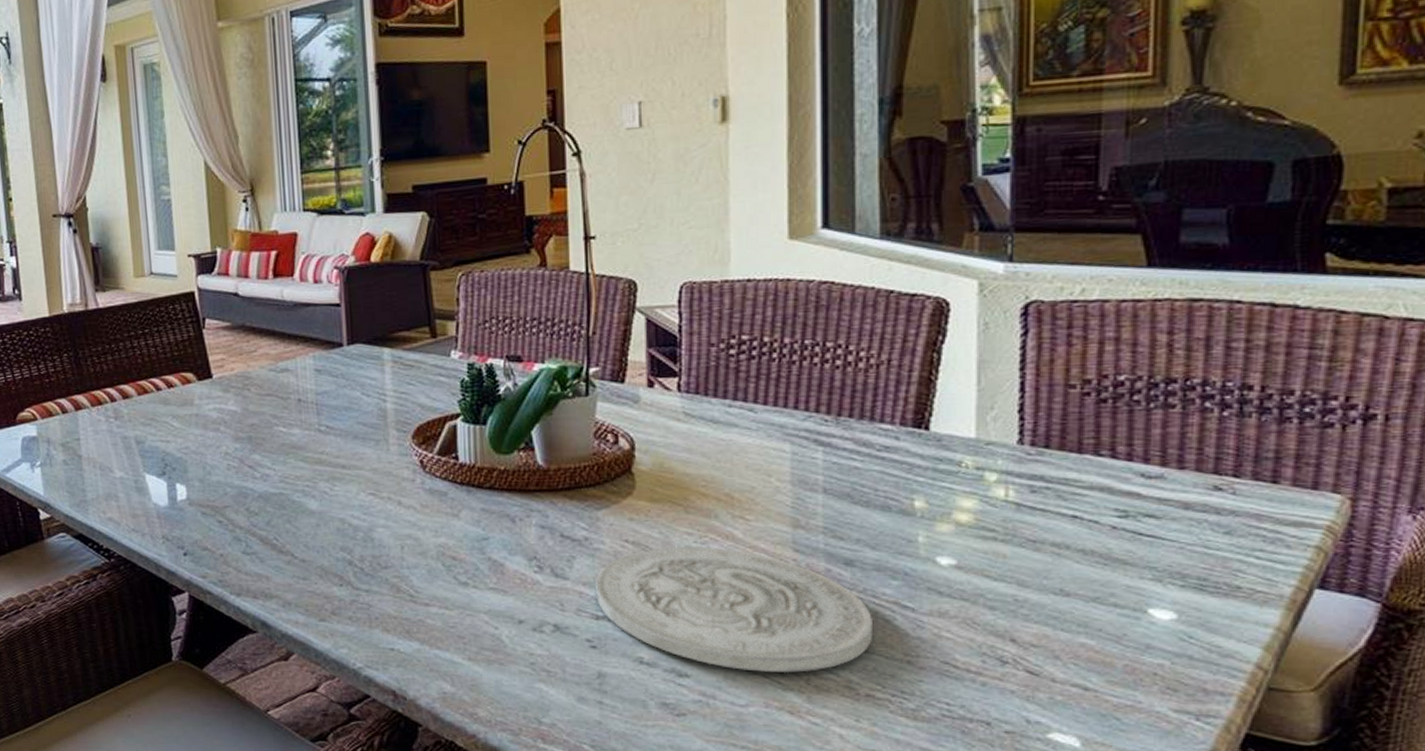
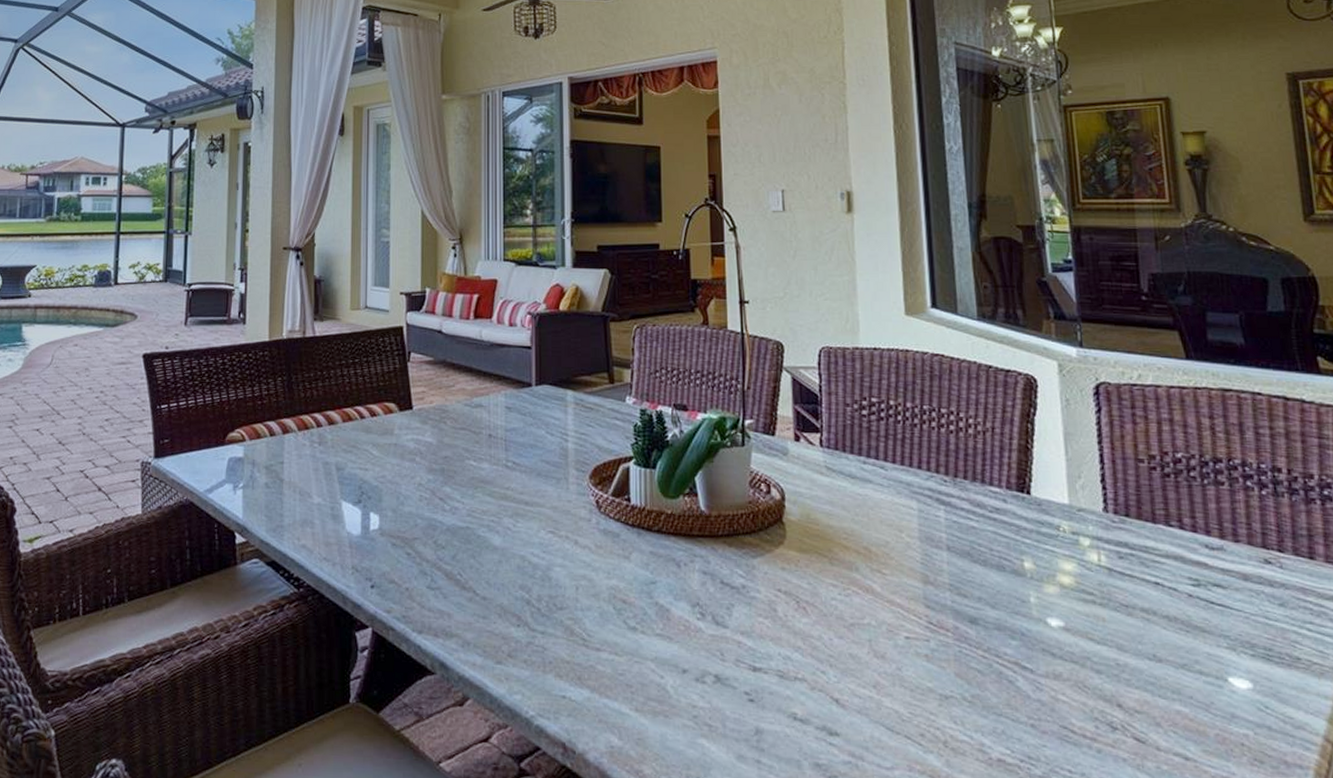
plate: present [596,546,872,674] -> none [753,598,999,735]

